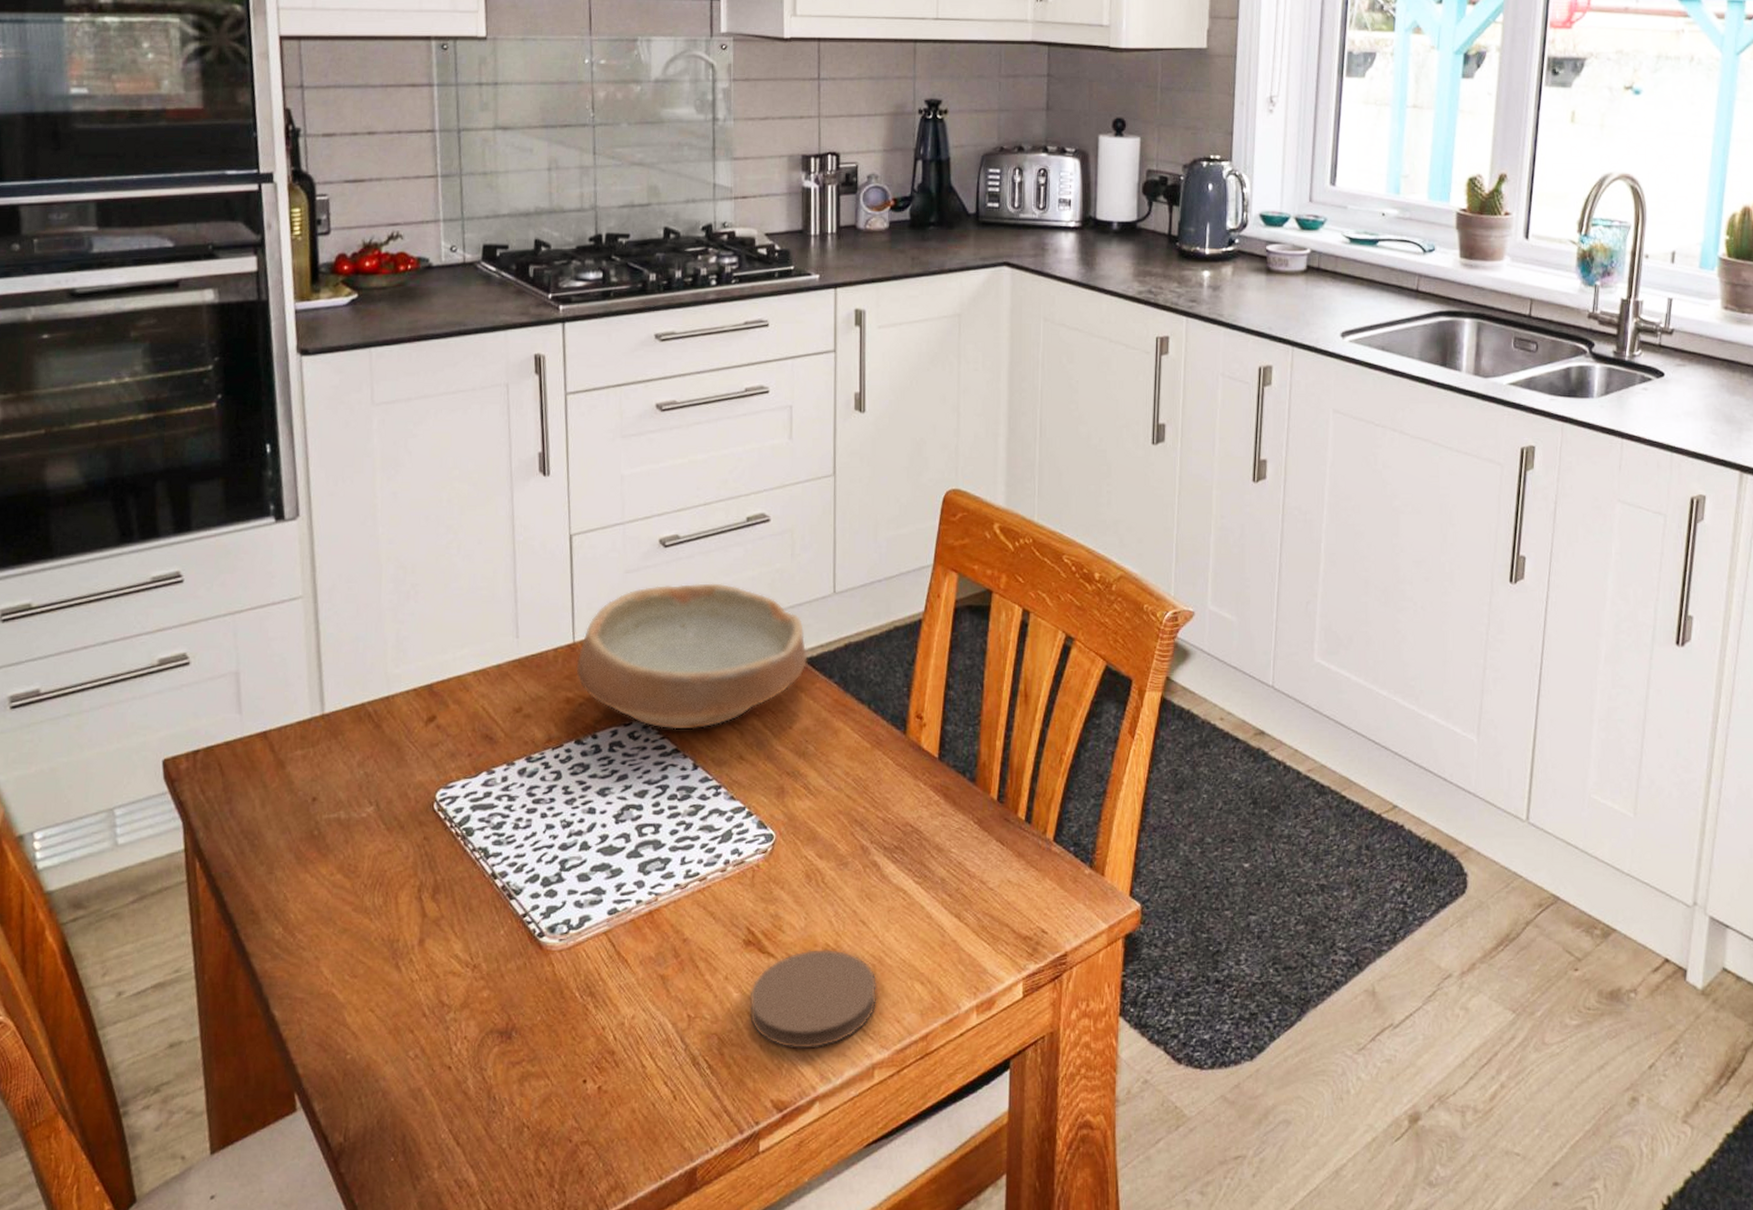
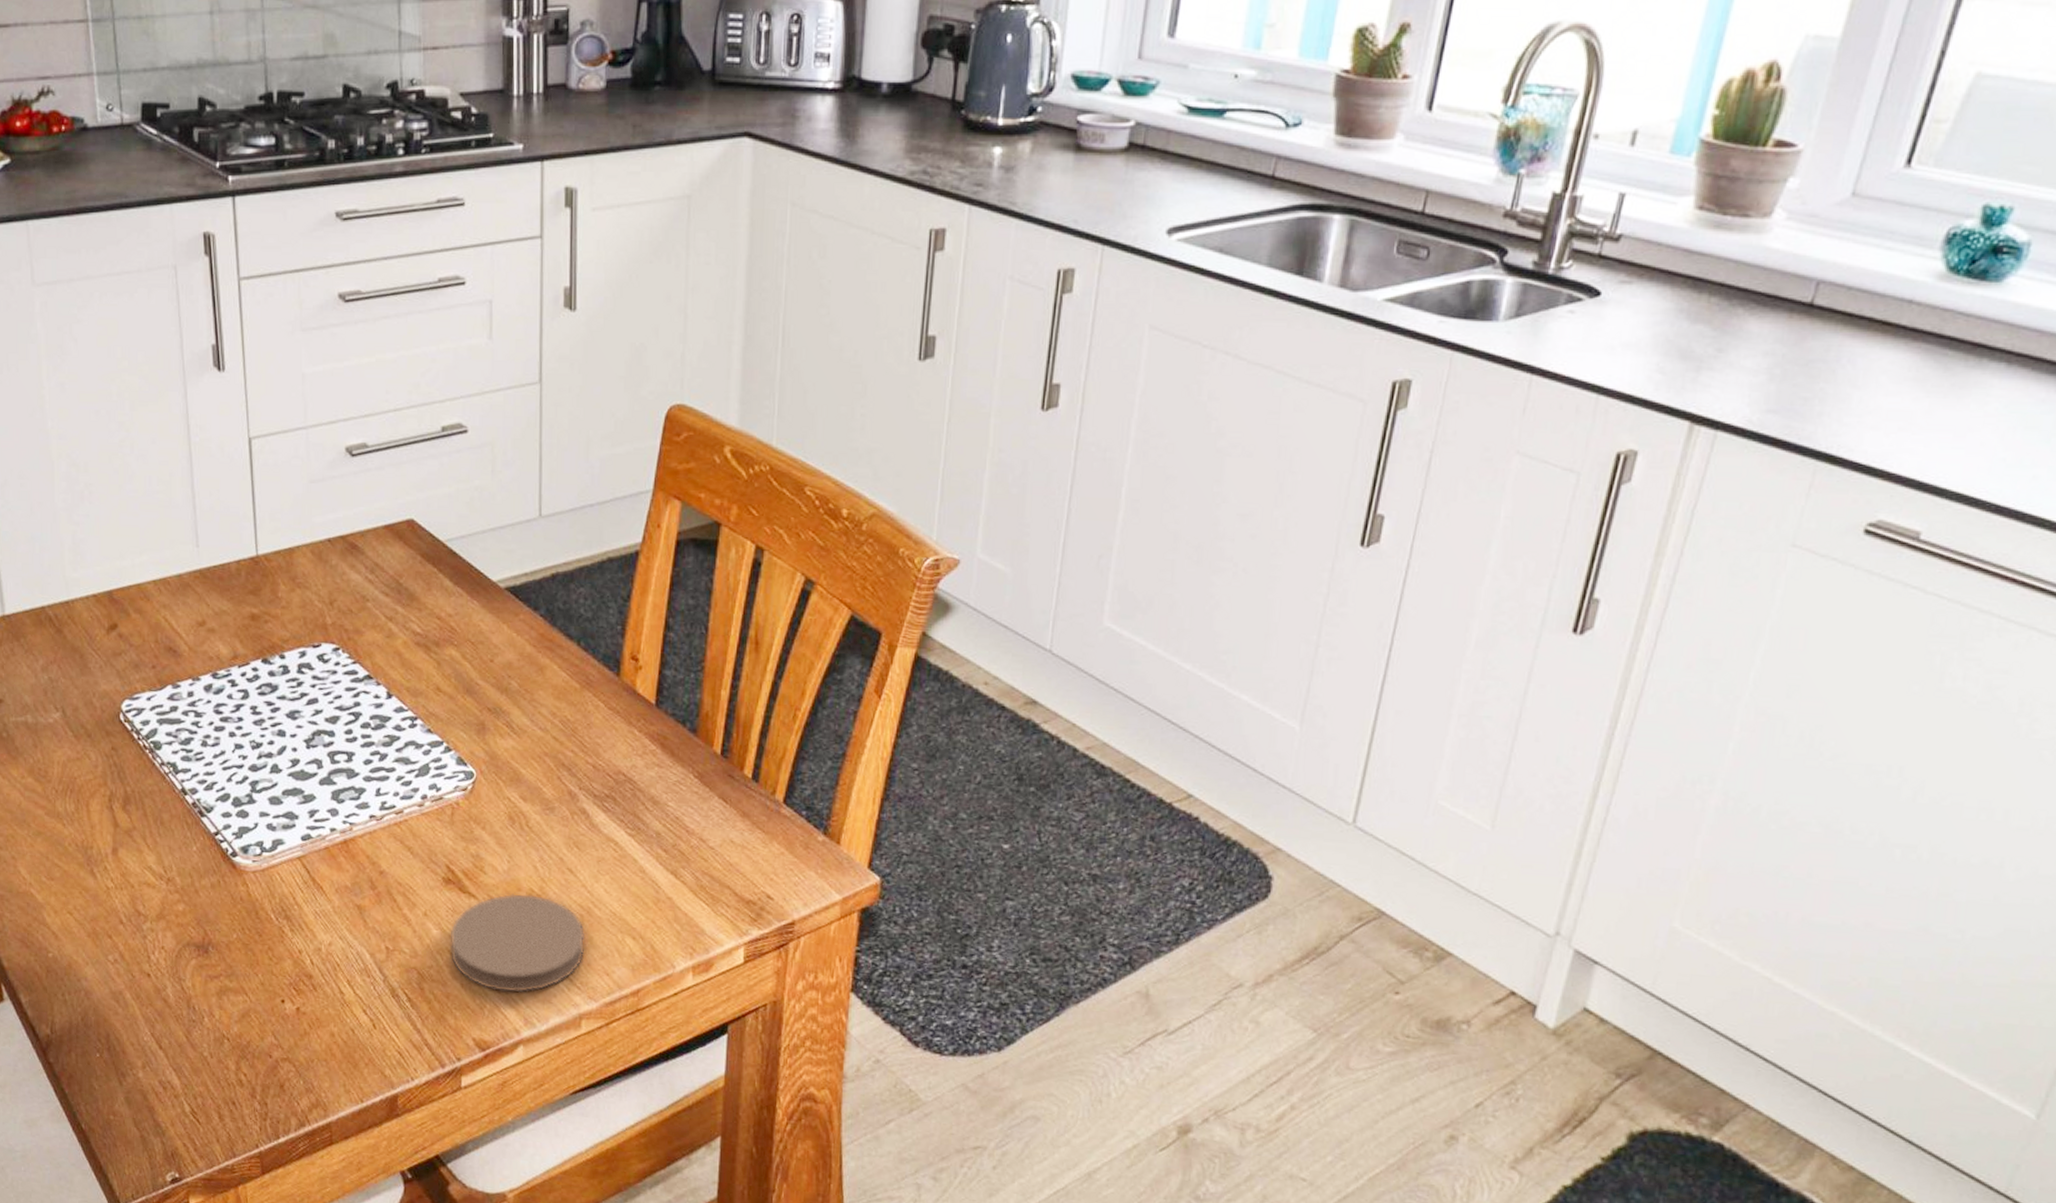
bowl: present [576,583,808,730] -> none [260,498,511,656]

